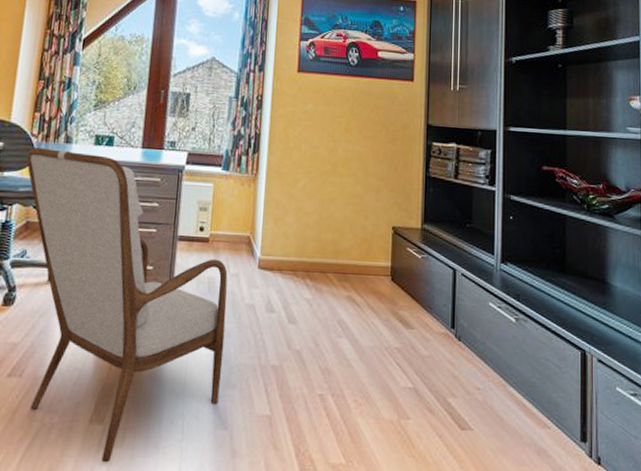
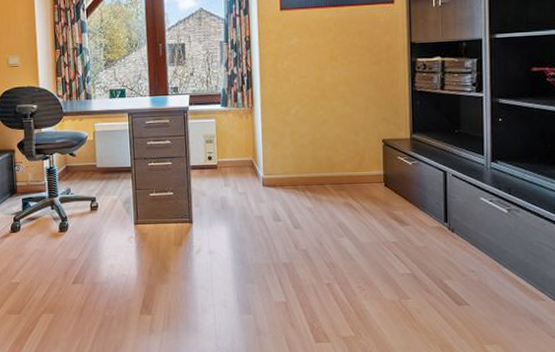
armchair: present [26,147,228,463] -> none [57,105,241,342]

